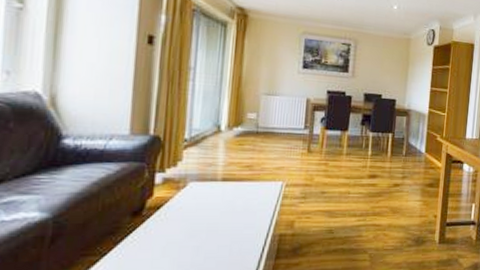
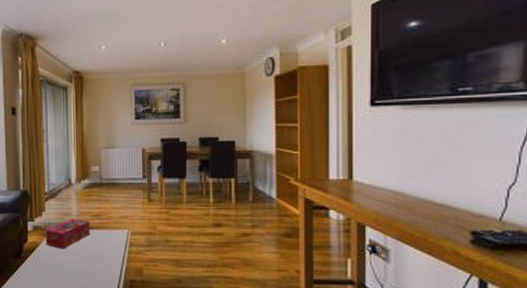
tissue box: none [178,169,239,204] -> present [45,218,90,249]

